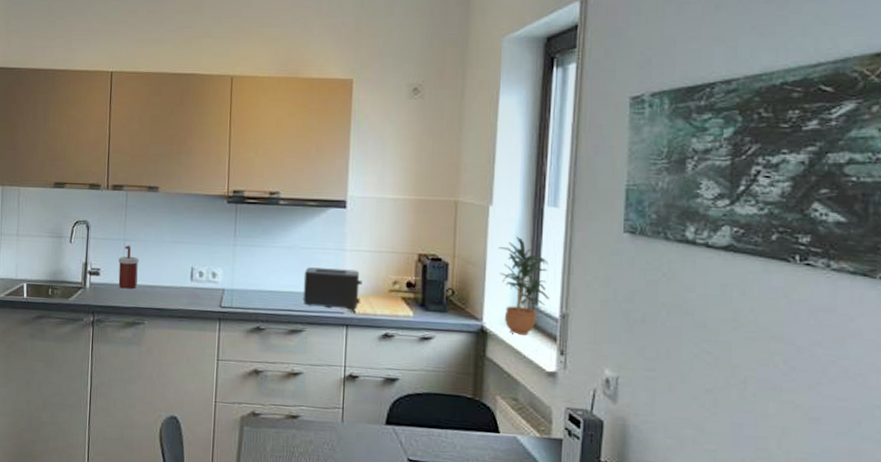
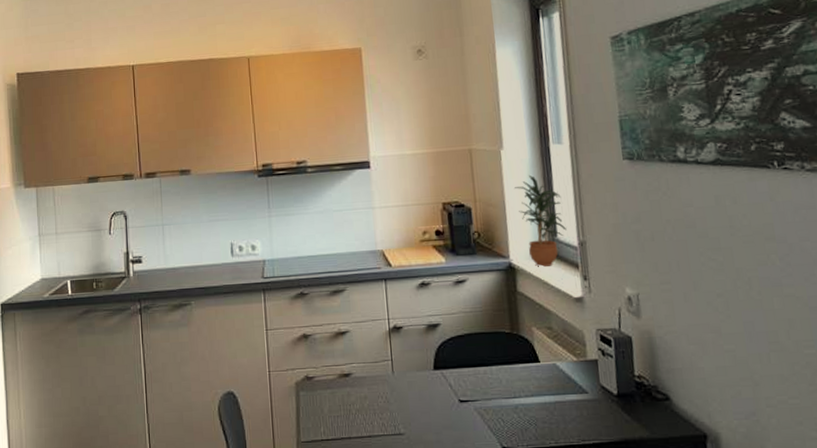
soap dispenser: present [118,245,139,289] -> none [159,229,180,273]
toaster: present [303,267,362,309] -> none [338,225,395,266]

